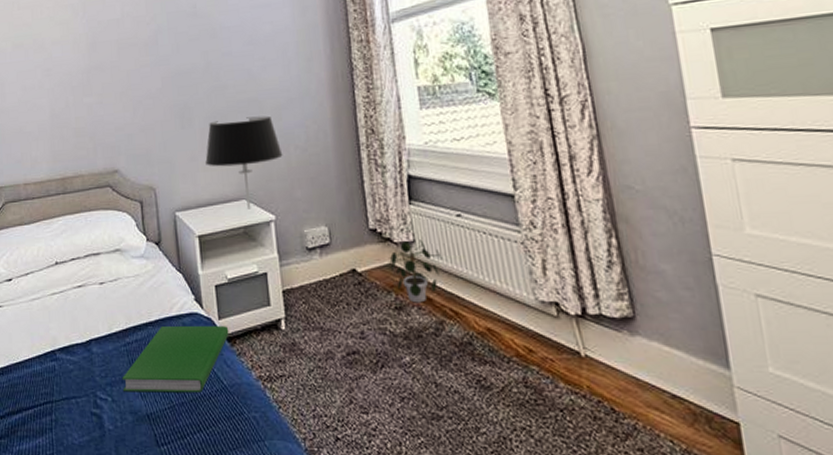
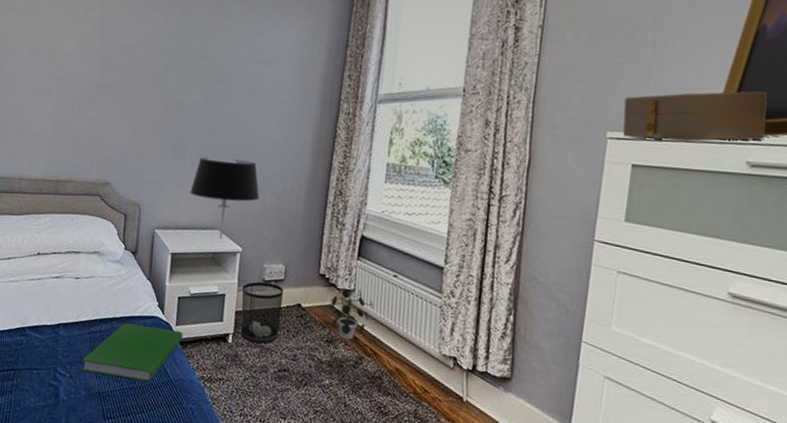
waste bin: none [284,250,337,326] -> present [241,281,283,344]

